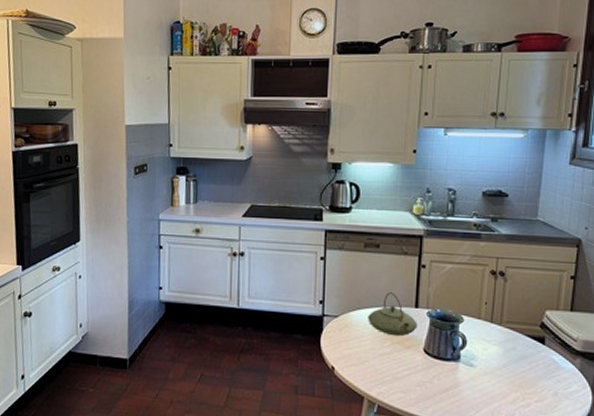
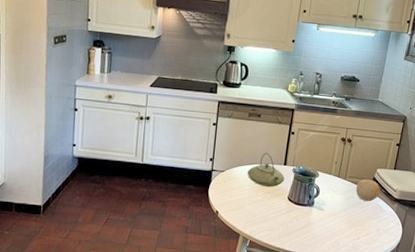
fruit: none [517,324,554,356] -> present [355,178,381,202]

